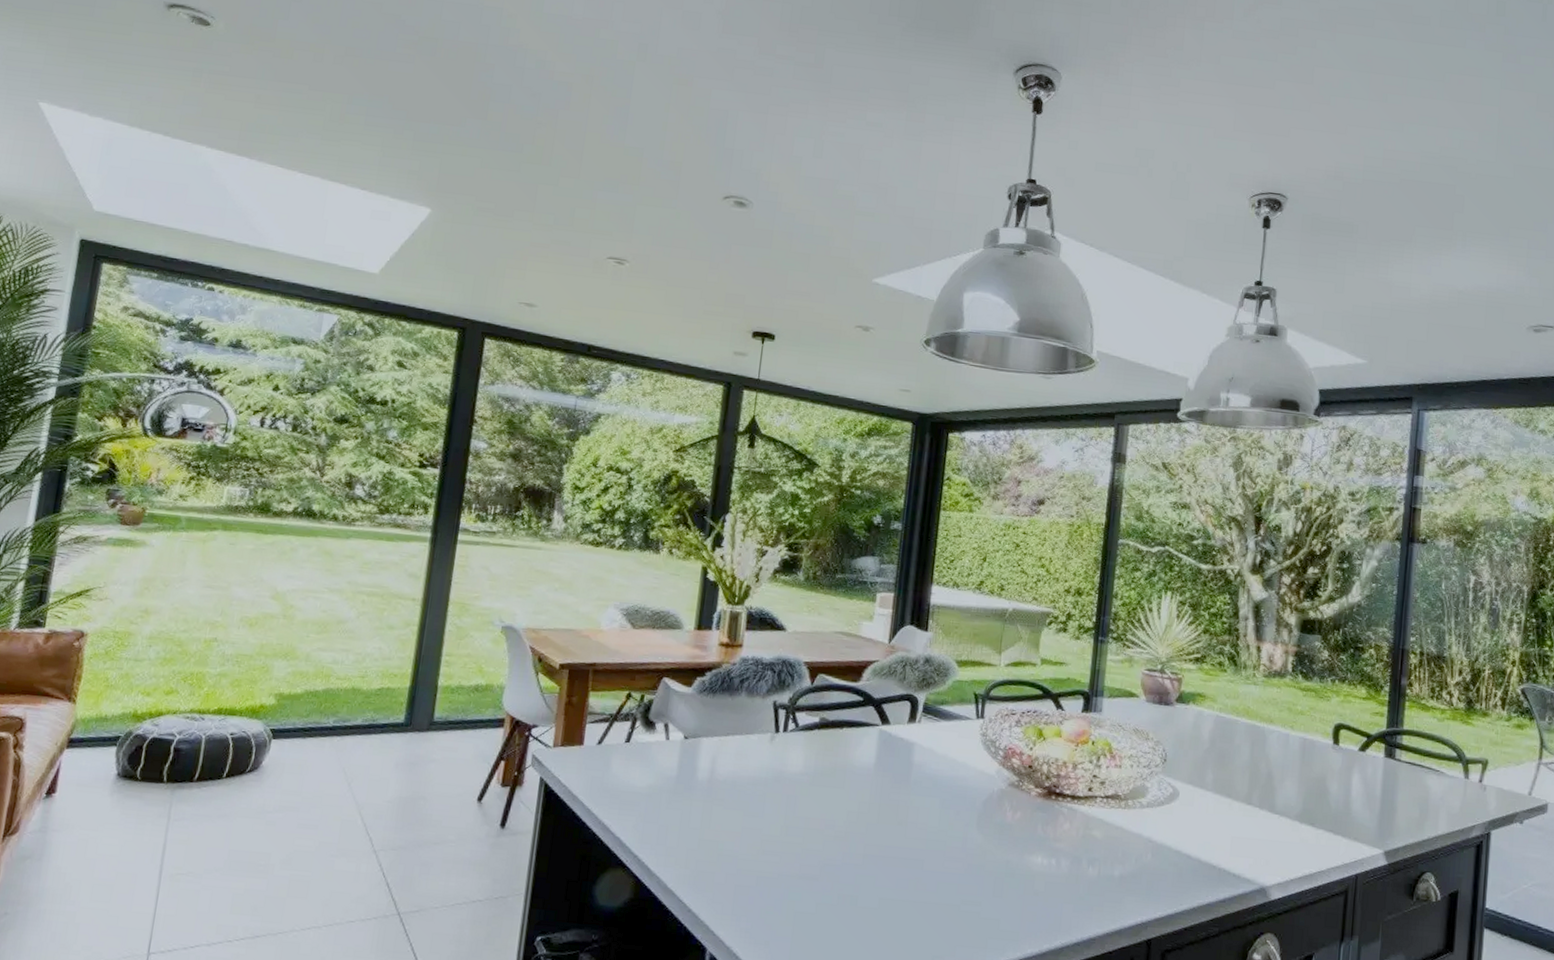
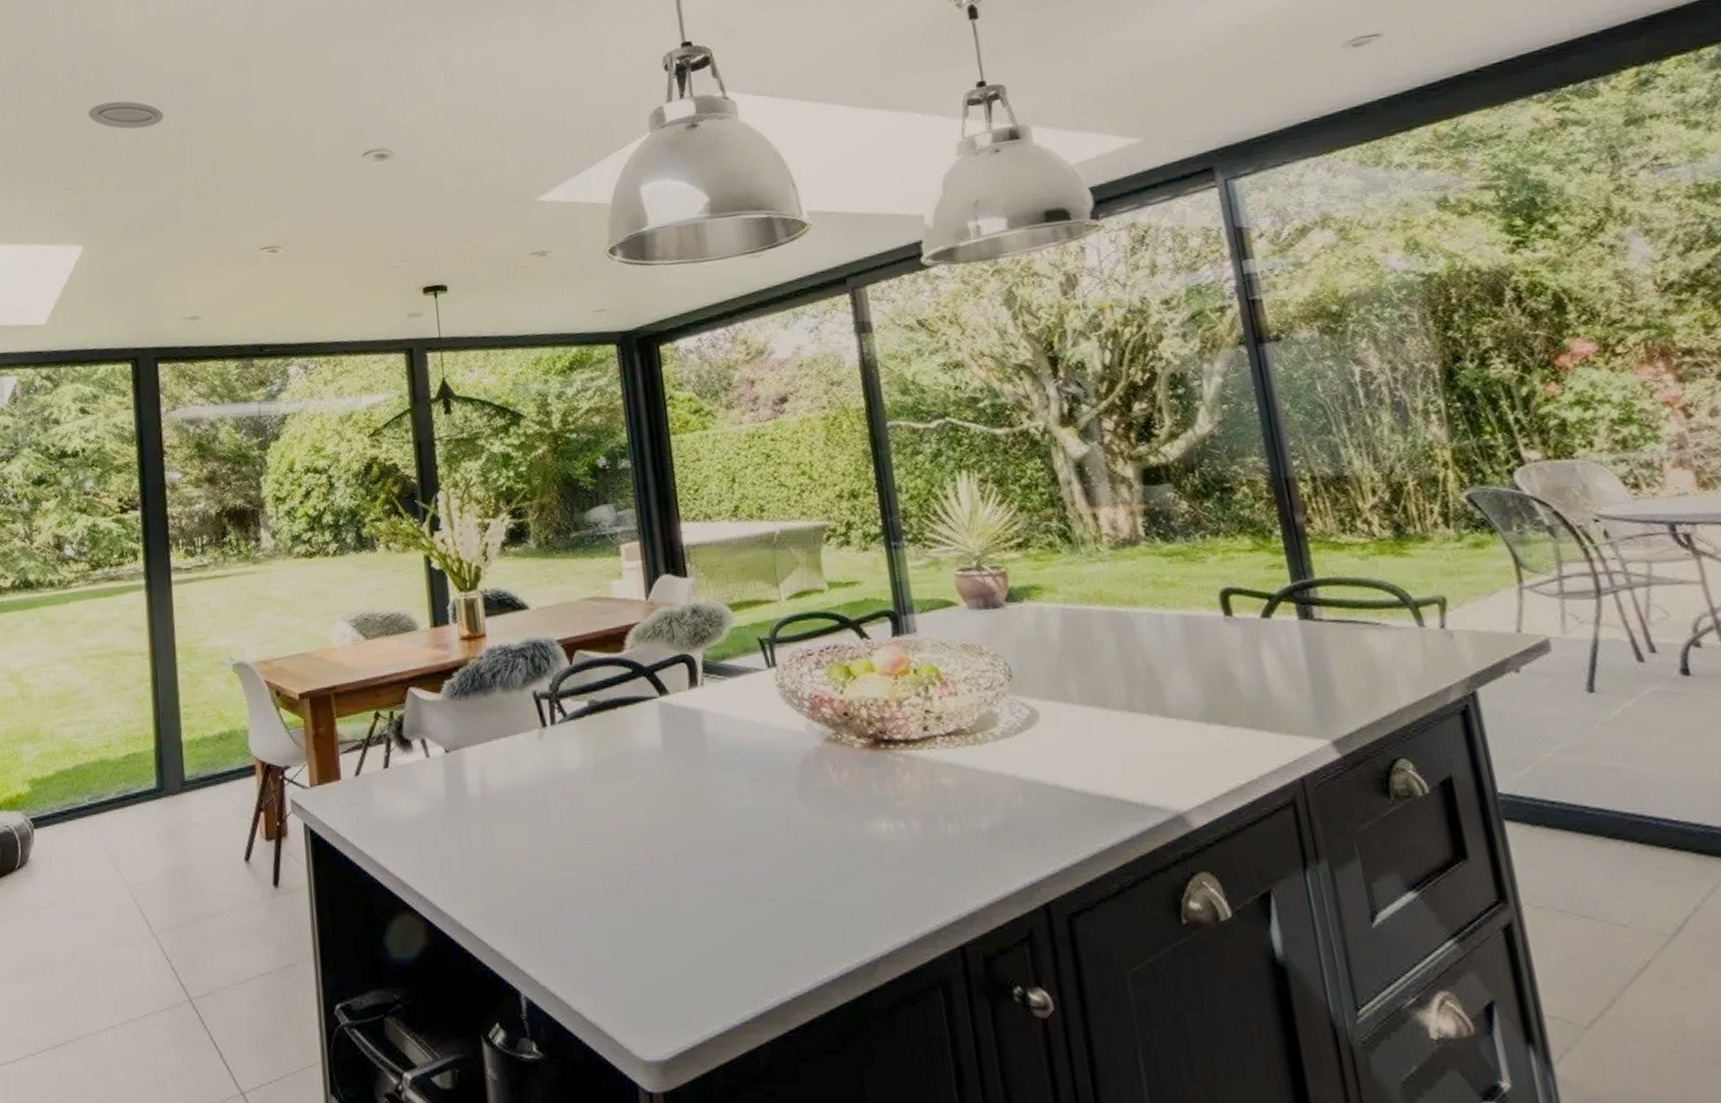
recessed light: none [462,78,540,115] -> present [89,101,164,129]

